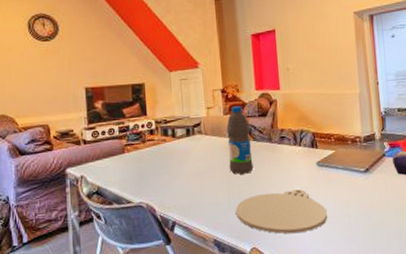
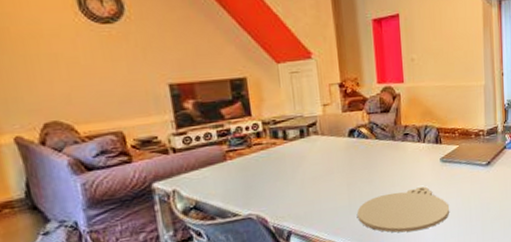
water bottle: present [226,105,253,175] -> none [345,101,376,177]

